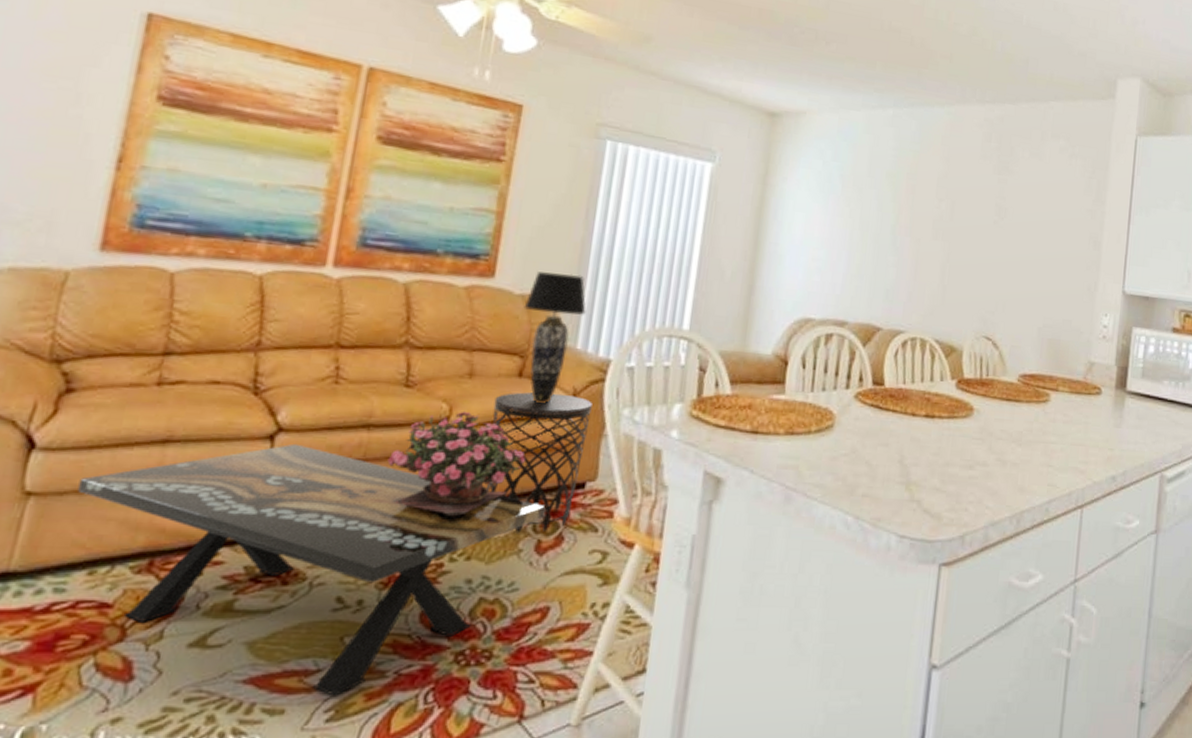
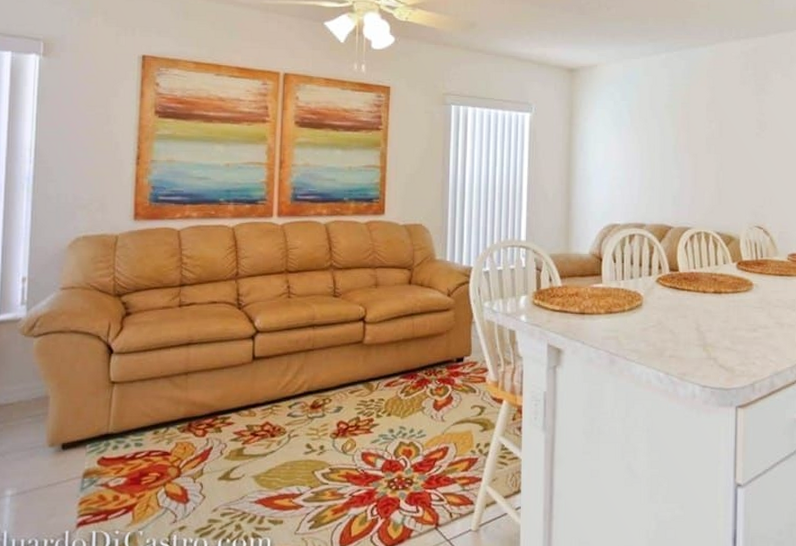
coffee table: present [78,443,546,696] -> none [141,341,438,511]
potted flower: present [387,411,525,517] -> none [328,311,420,386]
side table: present [486,392,593,534] -> none [394,294,462,396]
table lamp: present [524,271,586,403] -> none [407,206,450,302]

